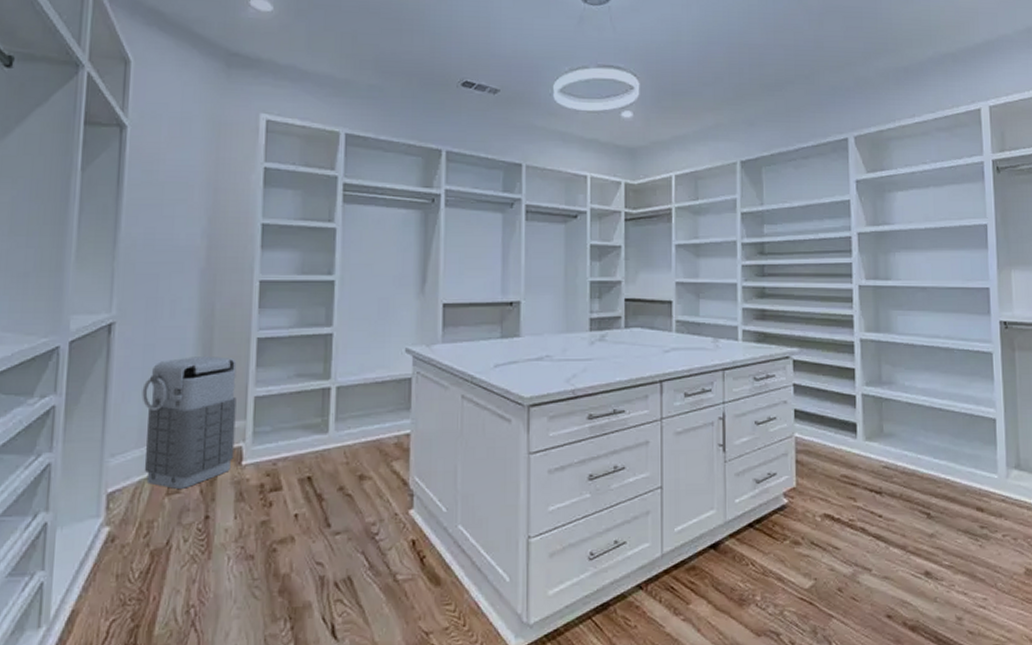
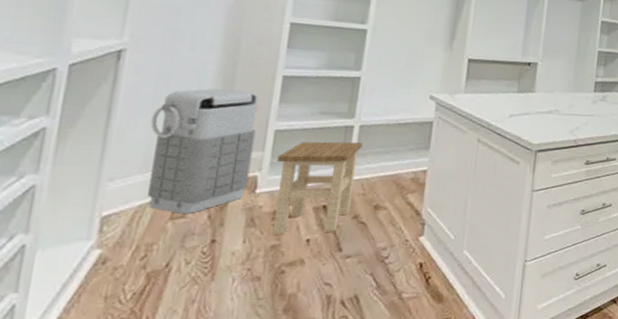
stool: none [259,406,341,510] -> present [271,141,363,235]

